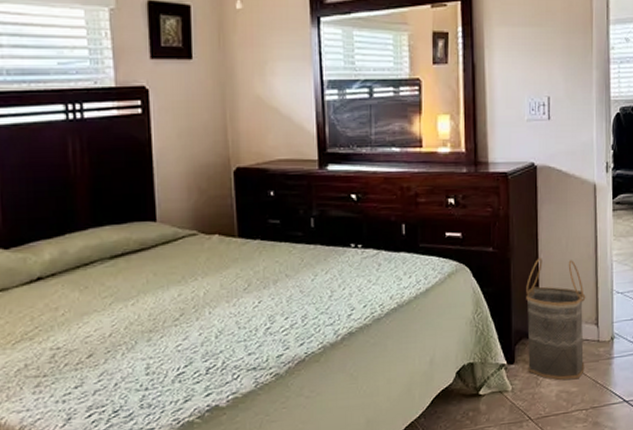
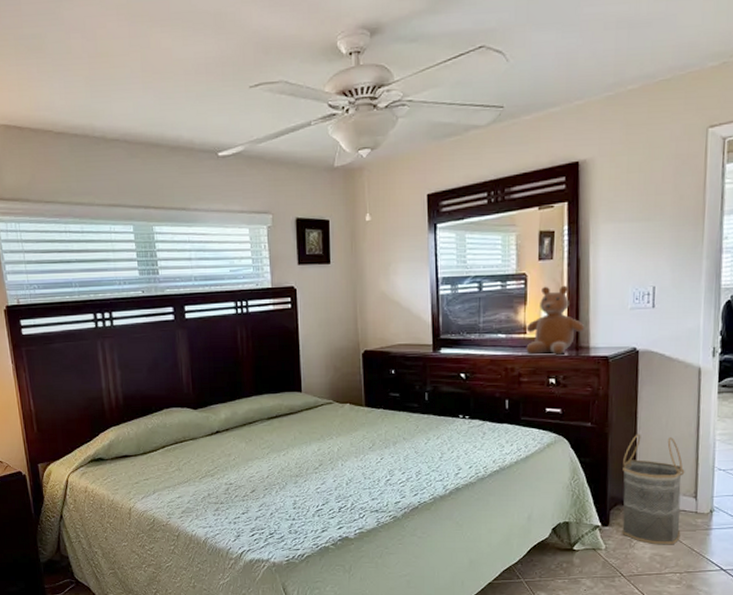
teddy bear: none [422,93,483,172] -> present [526,285,585,355]

